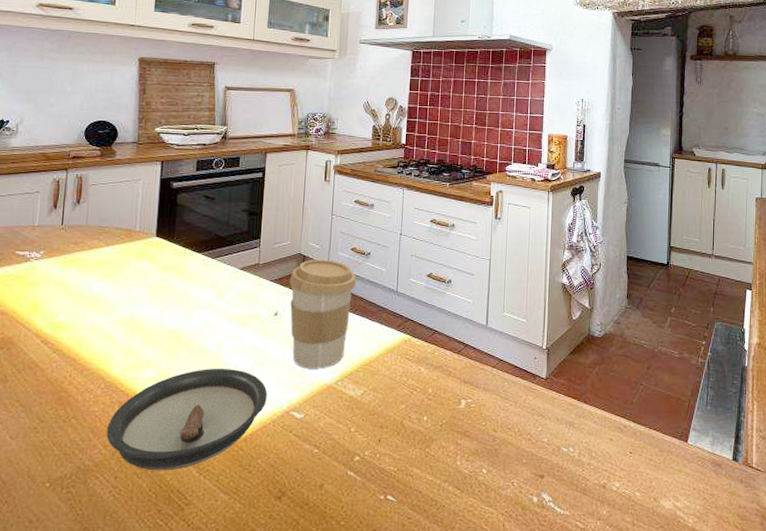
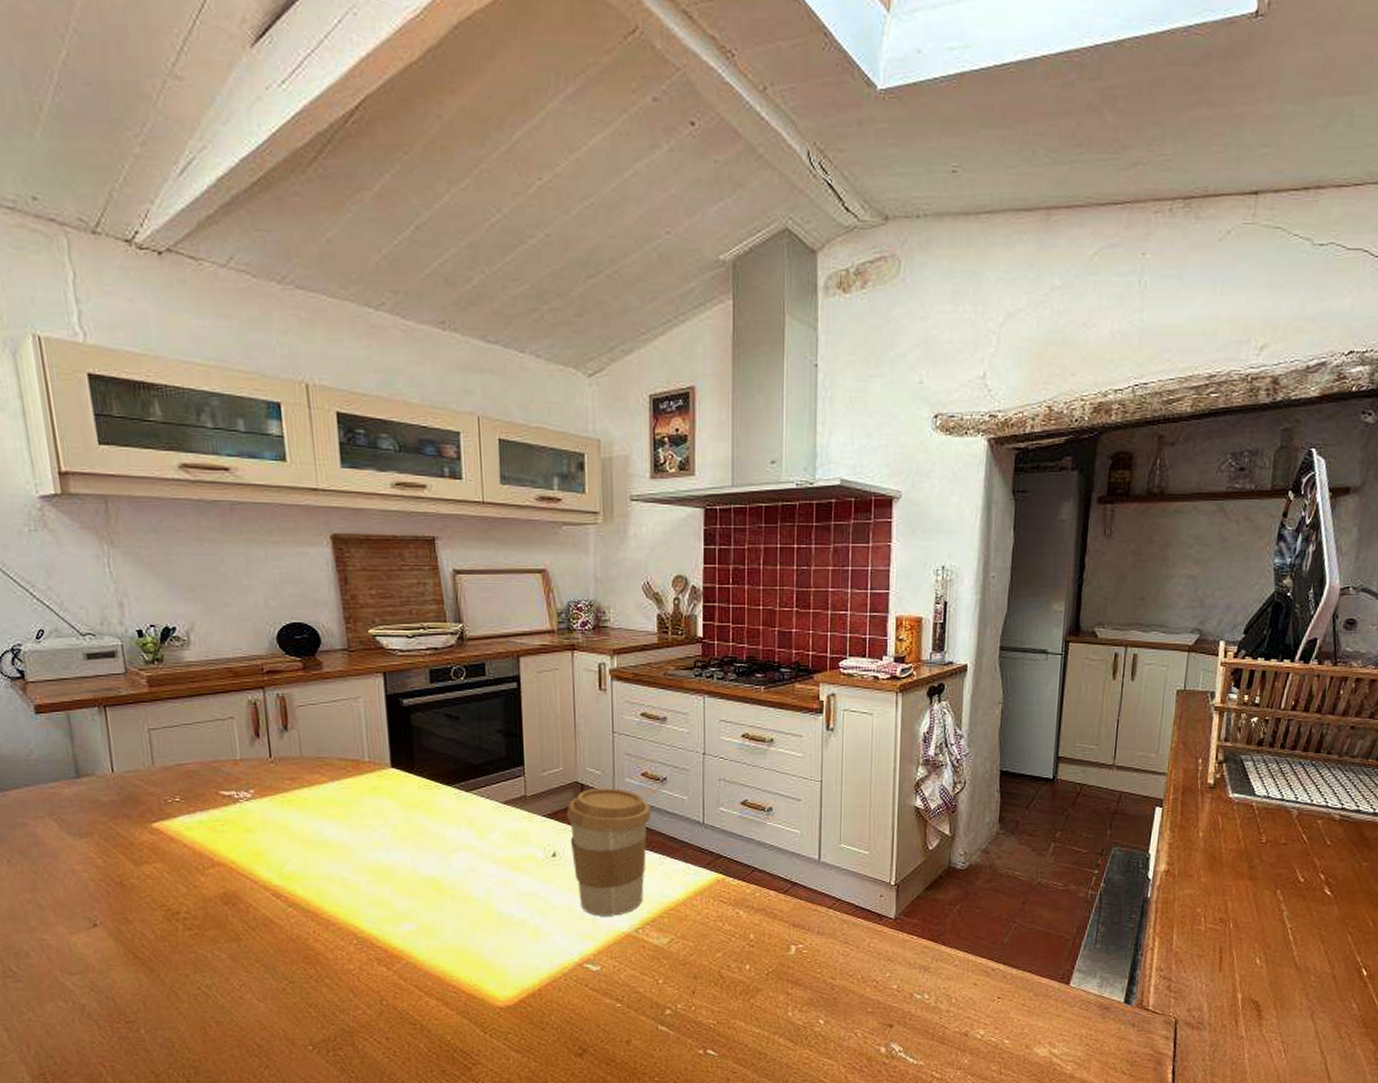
saucer: present [106,368,267,471] -> none [368,918,554,1031]

